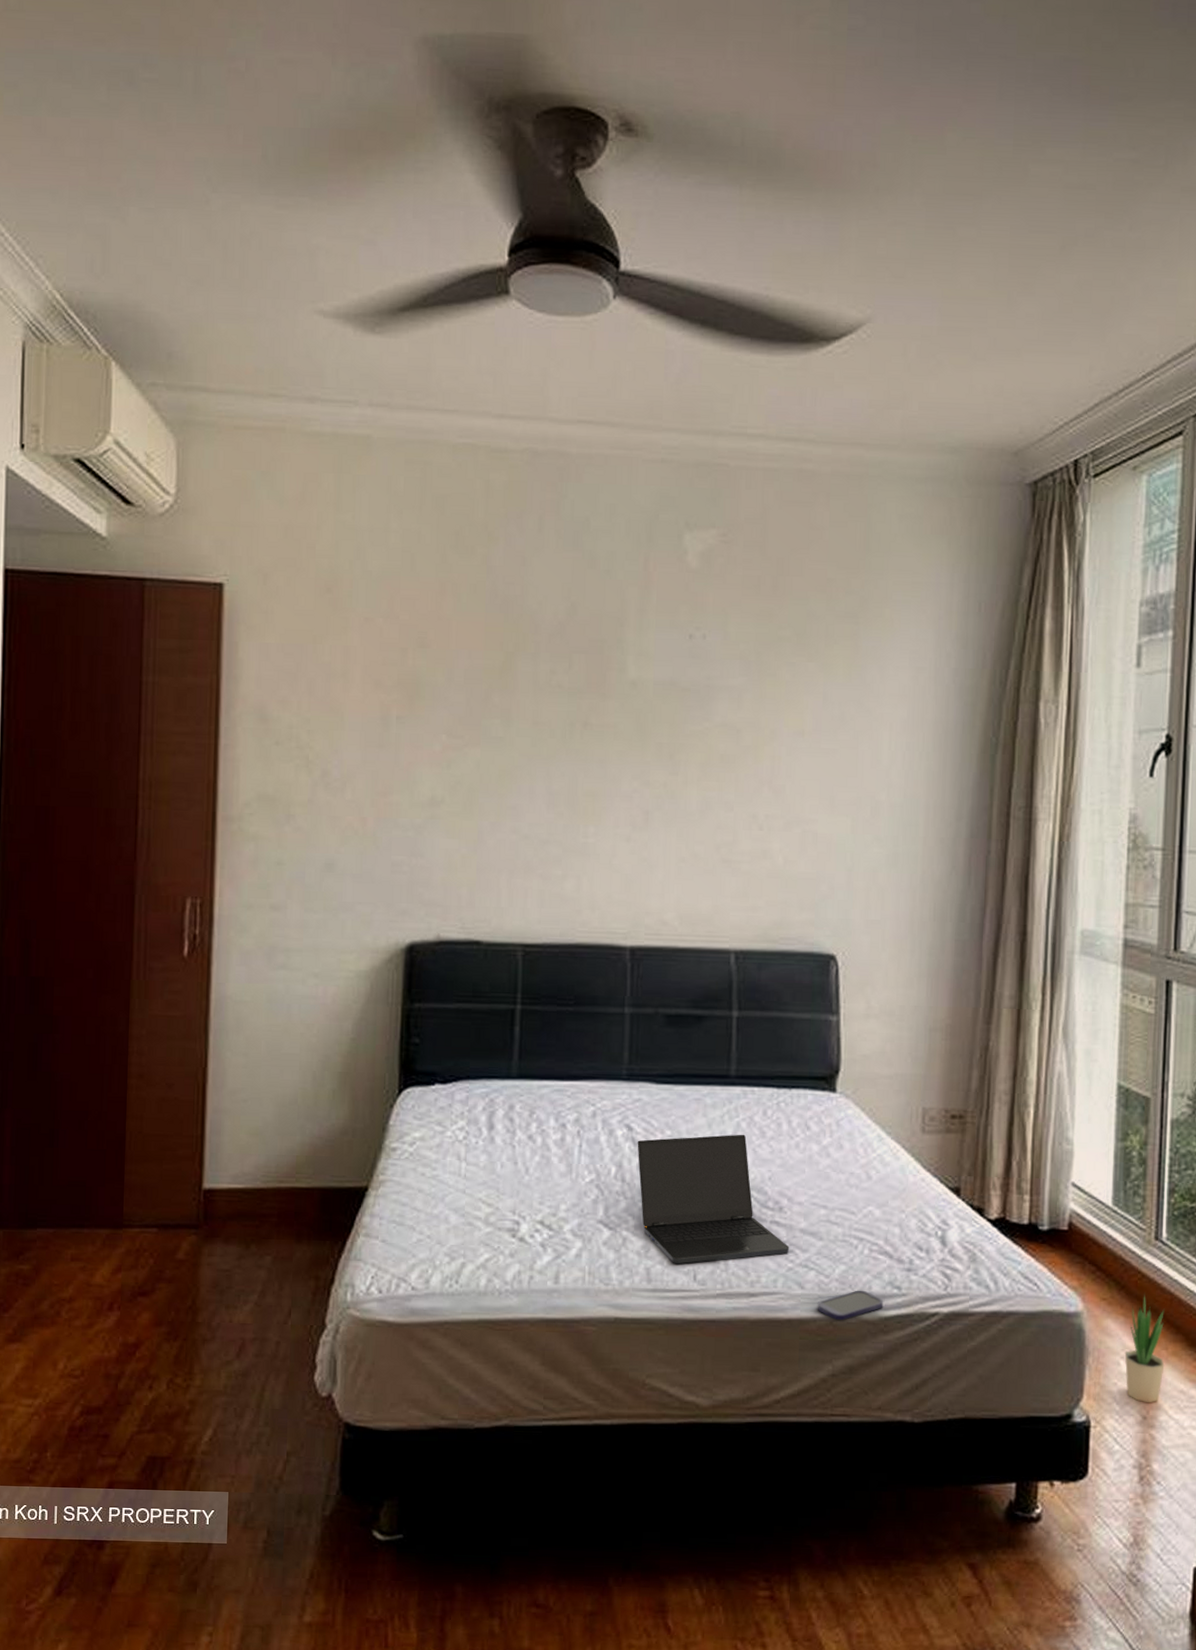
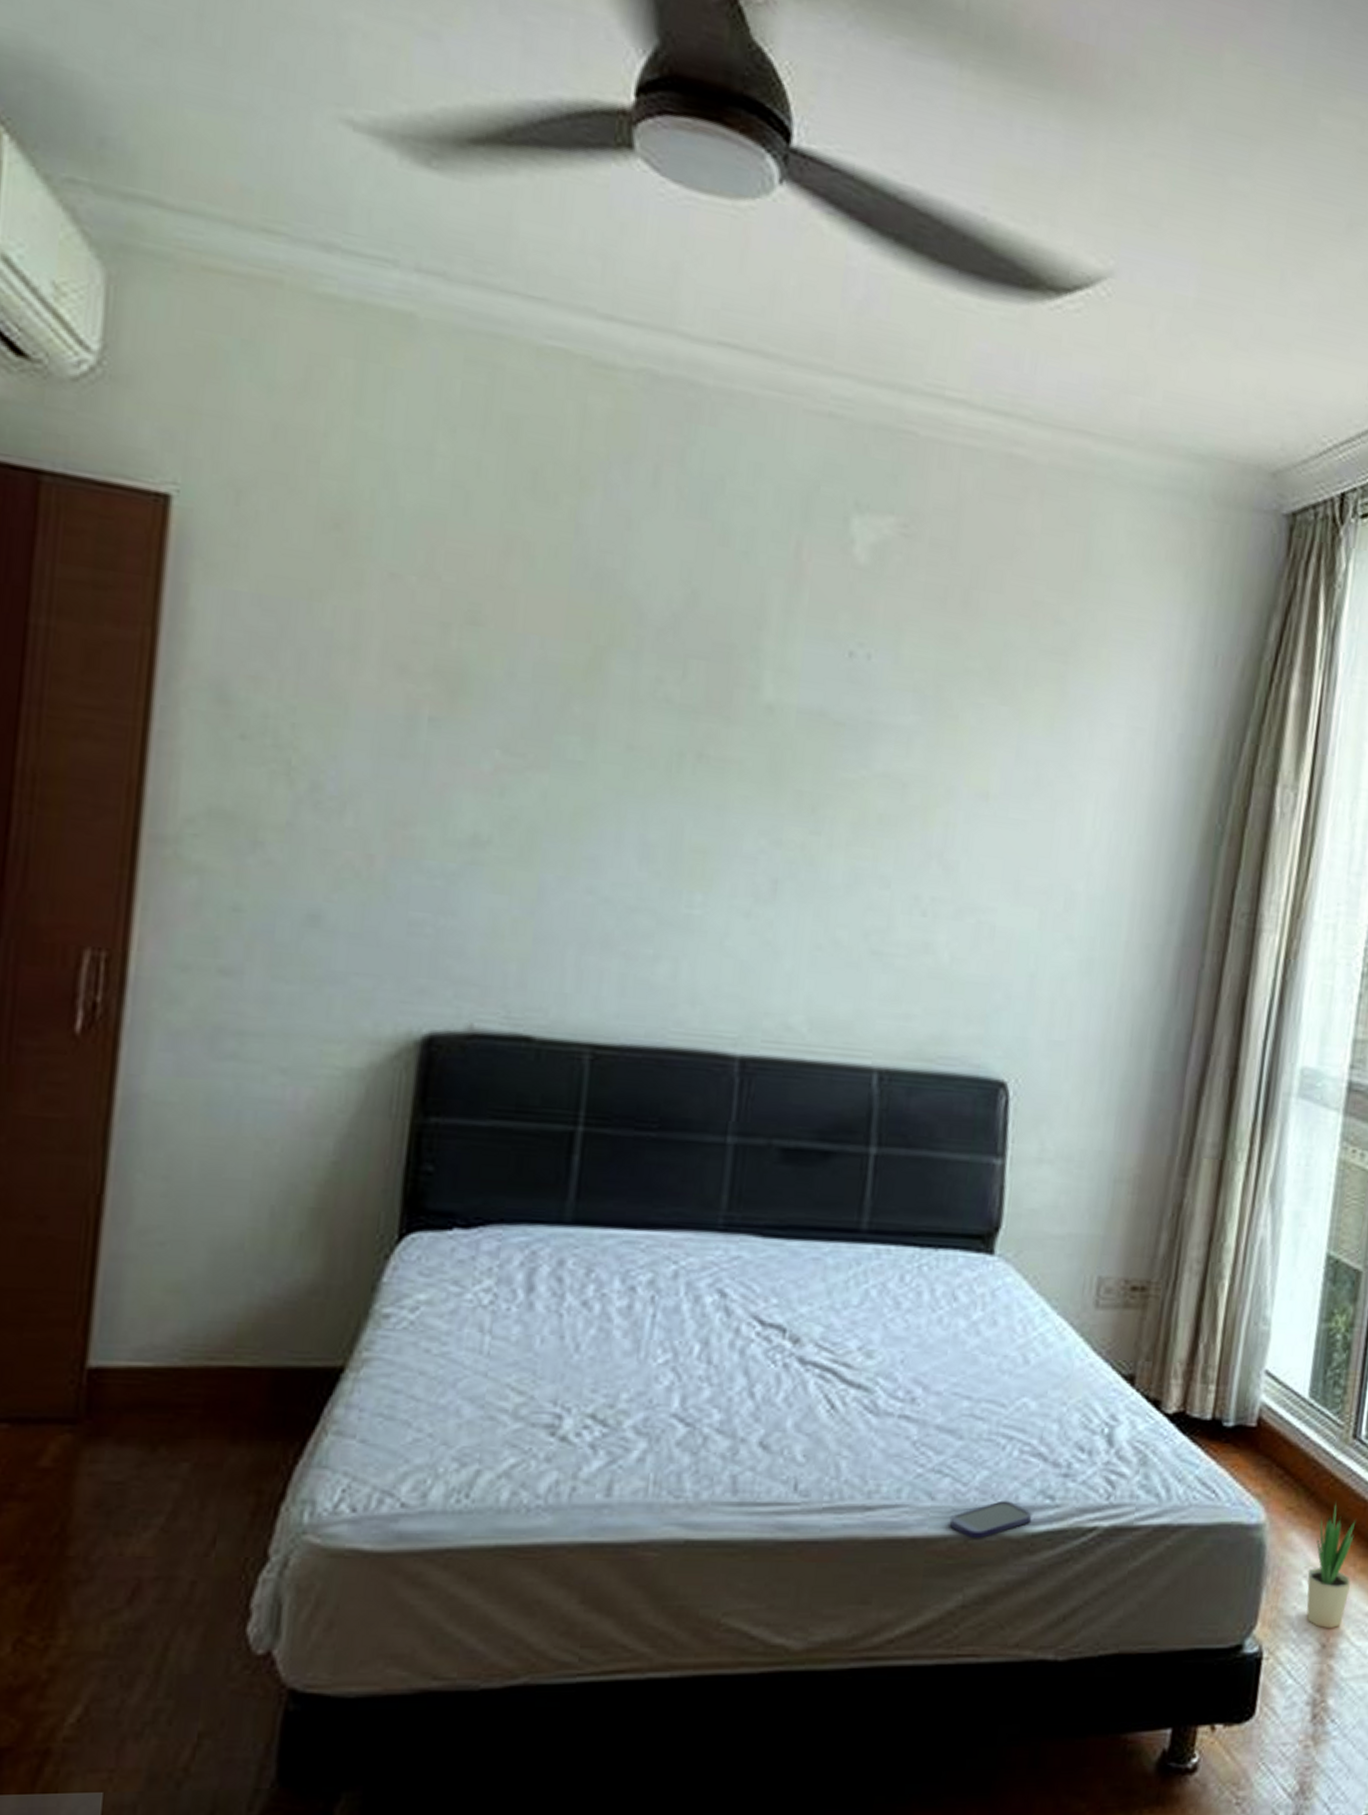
laptop: present [637,1134,790,1265] -> none [730,1304,921,1471]

